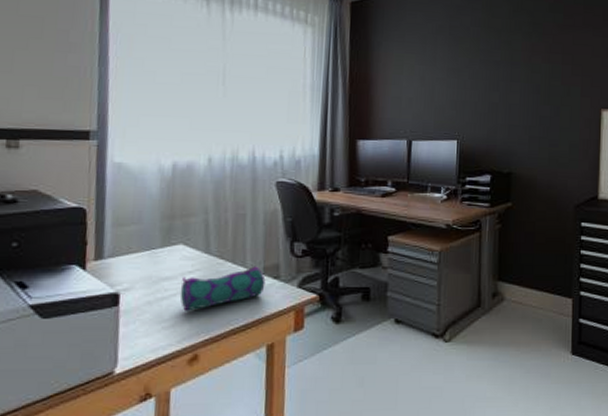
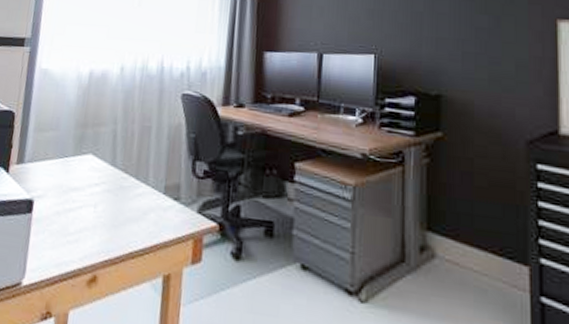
pencil case: present [180,266,266,311] -> none [85,183,166,227]

